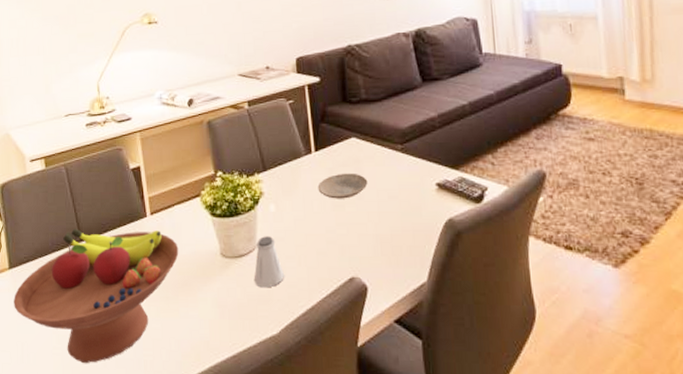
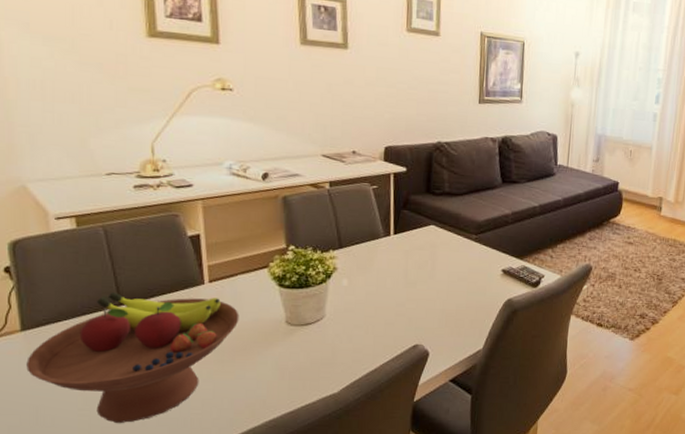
saltshaker: present [254,236,284,288] -> none [319,307,350,353]
plate: present [317,173,368,199] -> none [392,255,441,278]

